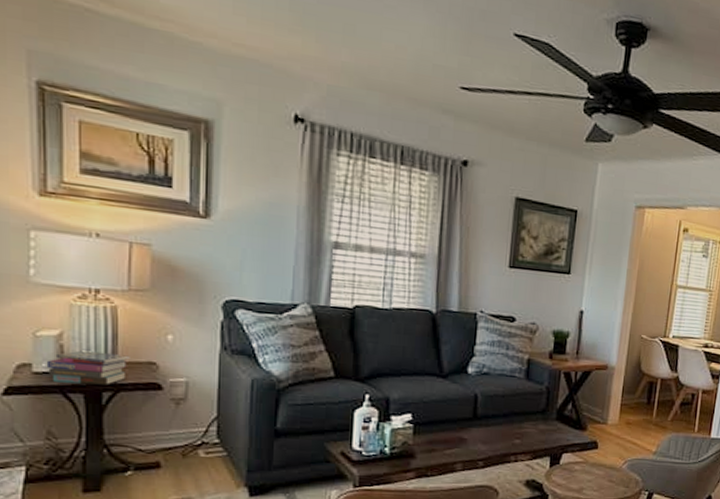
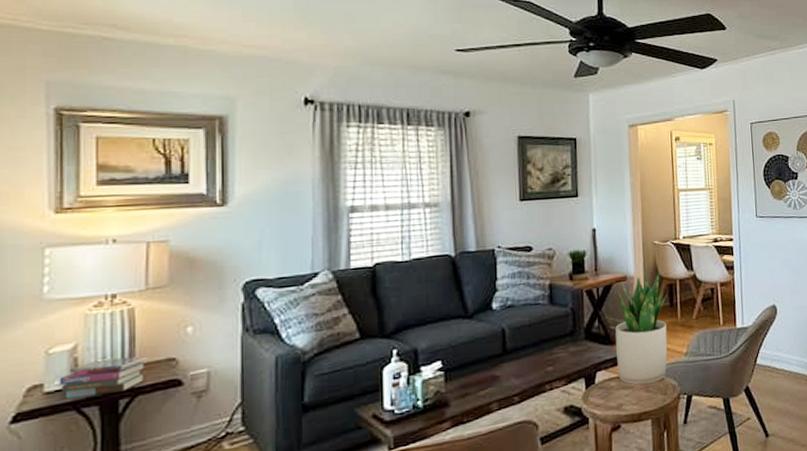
planter: none [583,366,646,475] -> present [615,271,668,386]

